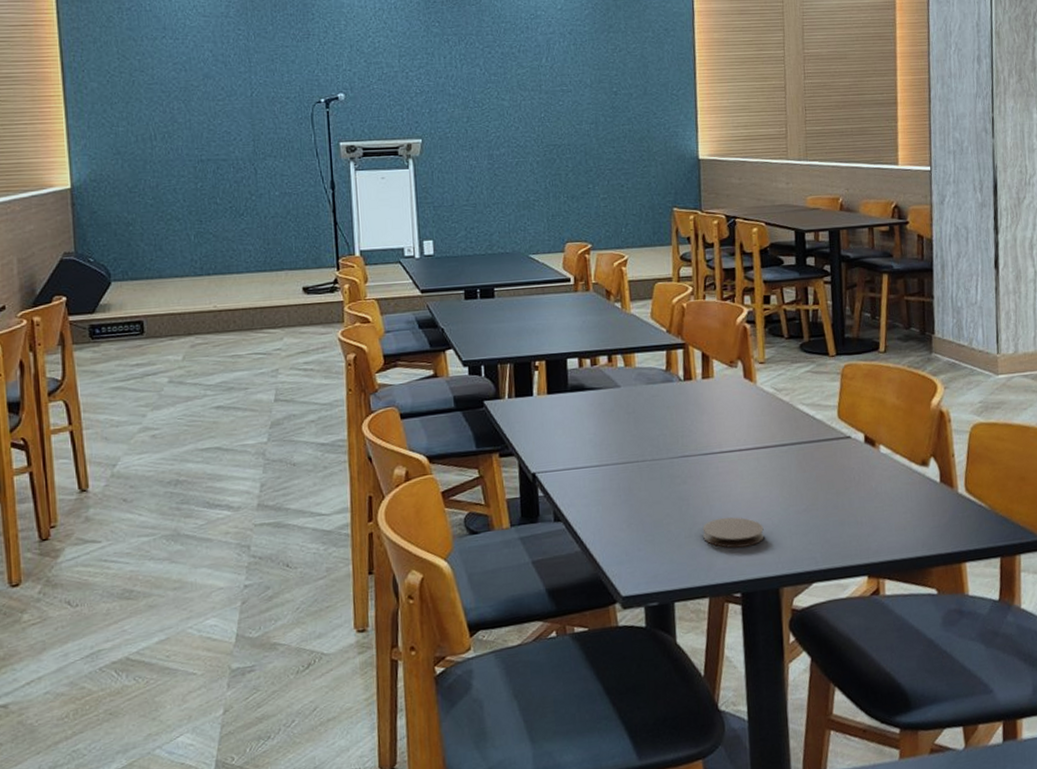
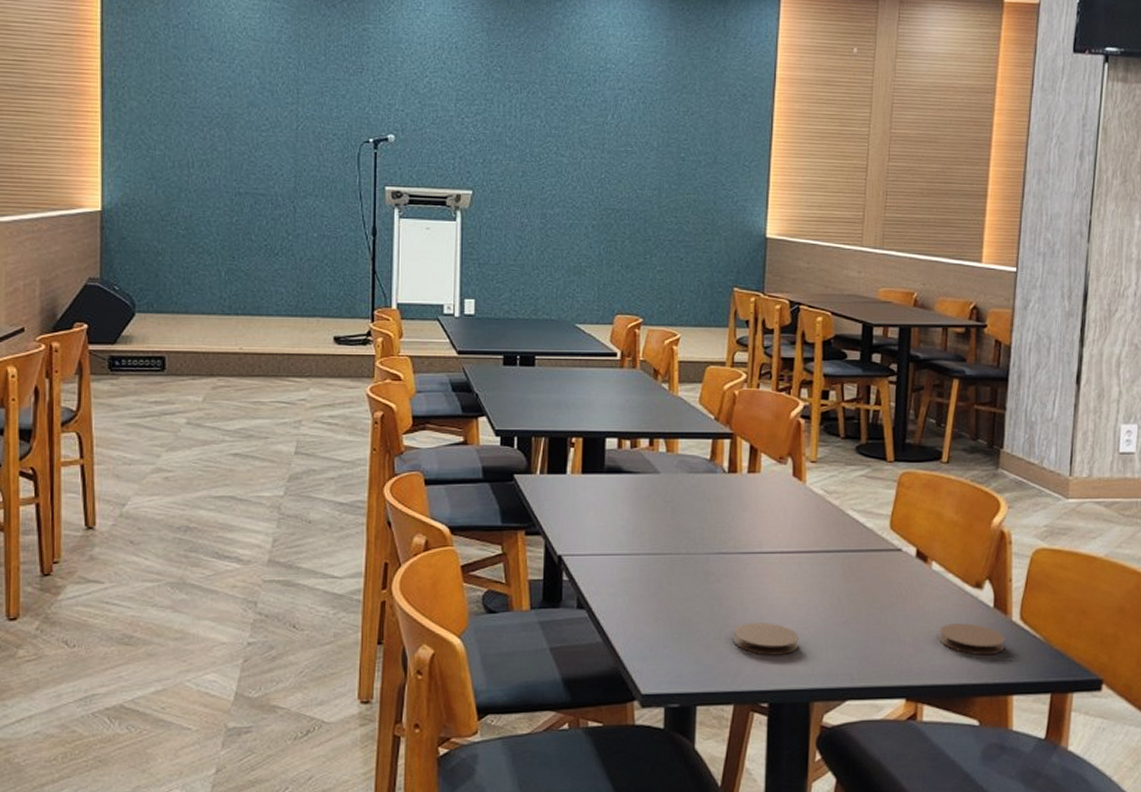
coaster: none [892,499,954,528] -> present [939,623,1005,656]

